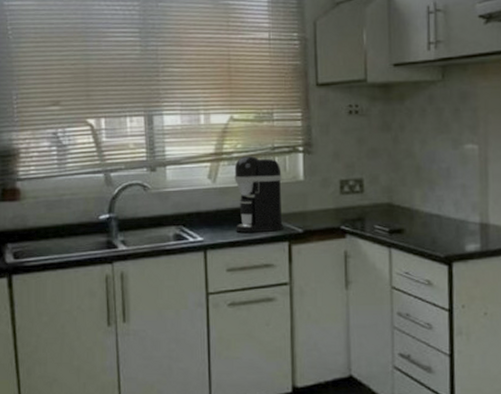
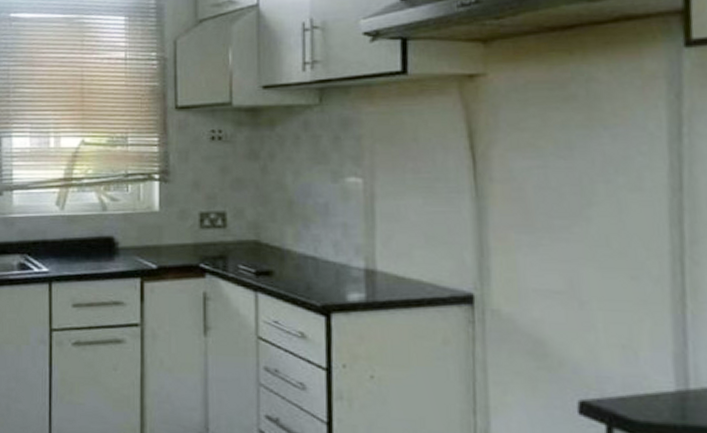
coffee maker: present [234,156,284,233] -> none [83,183,136,266]

